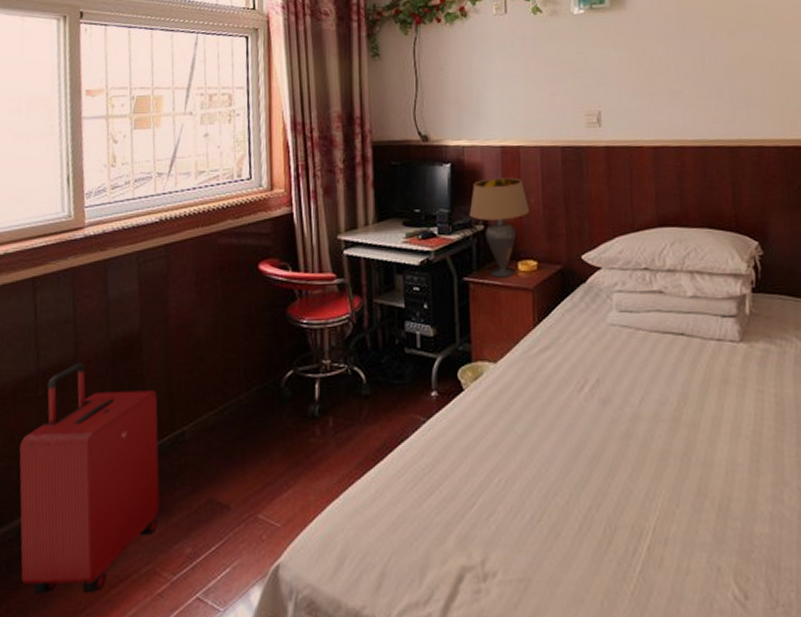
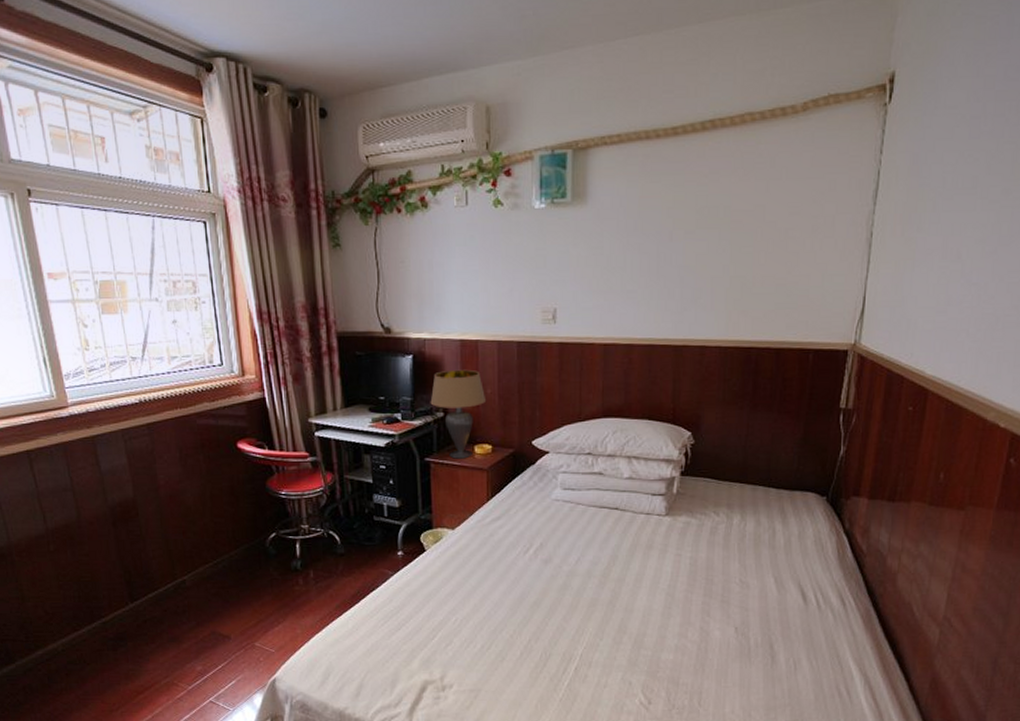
suitcase: present [19,363,160,594] -> none [42,524,171,698]

